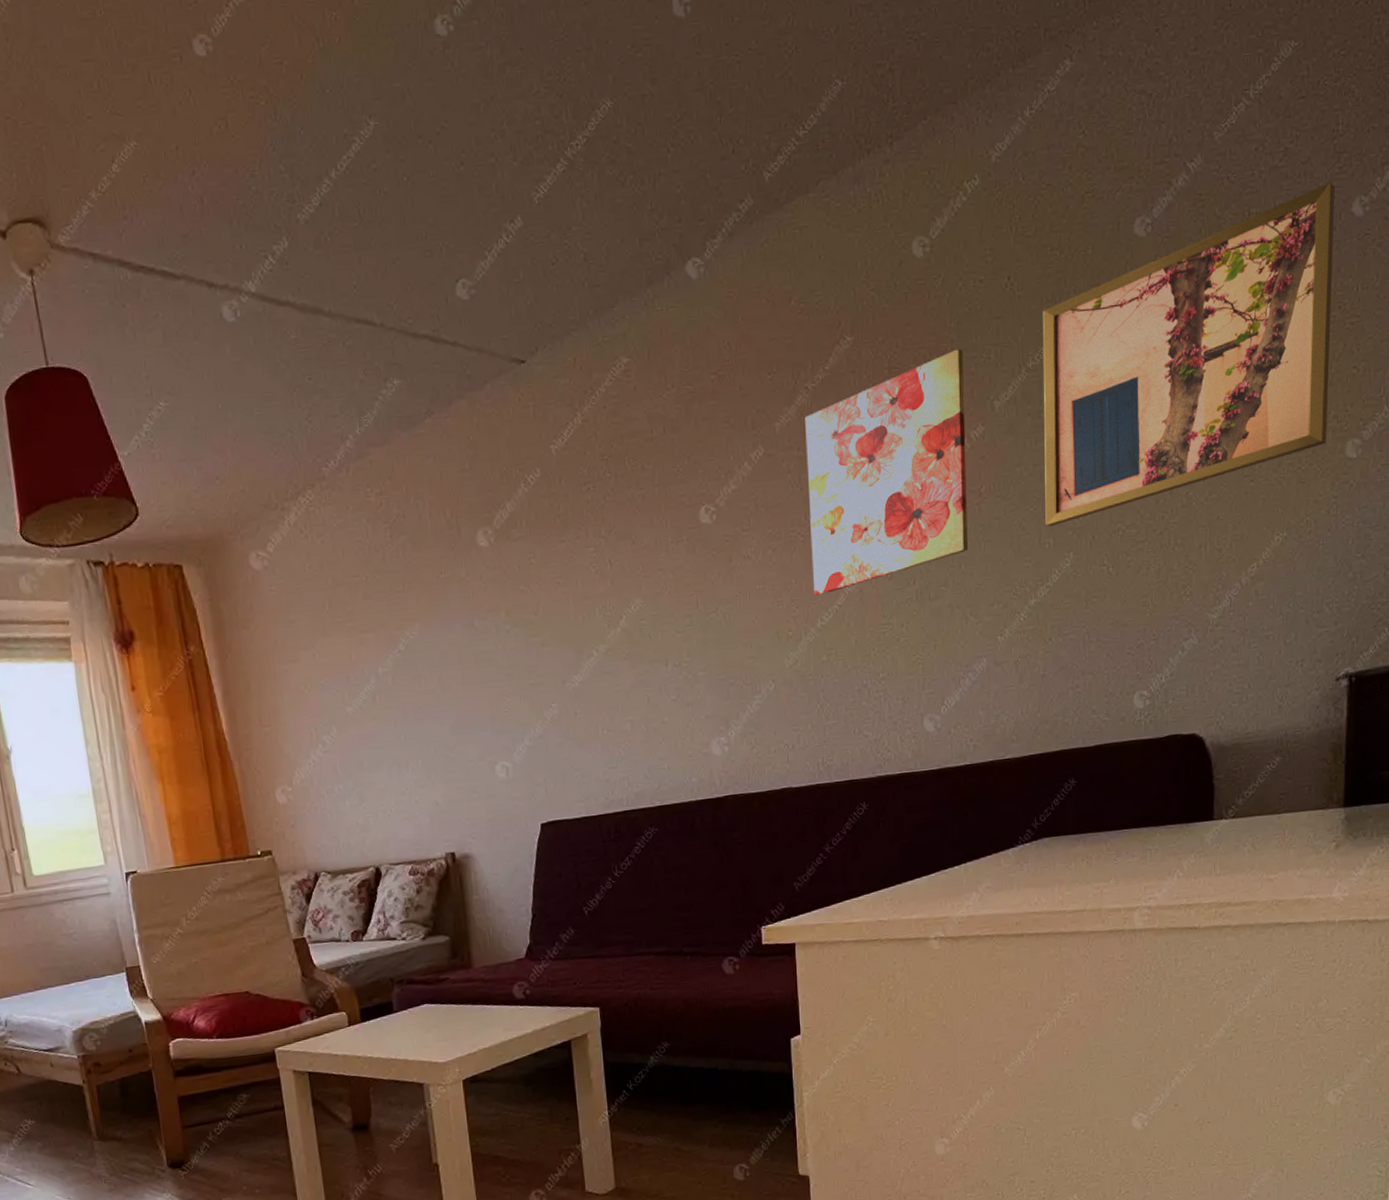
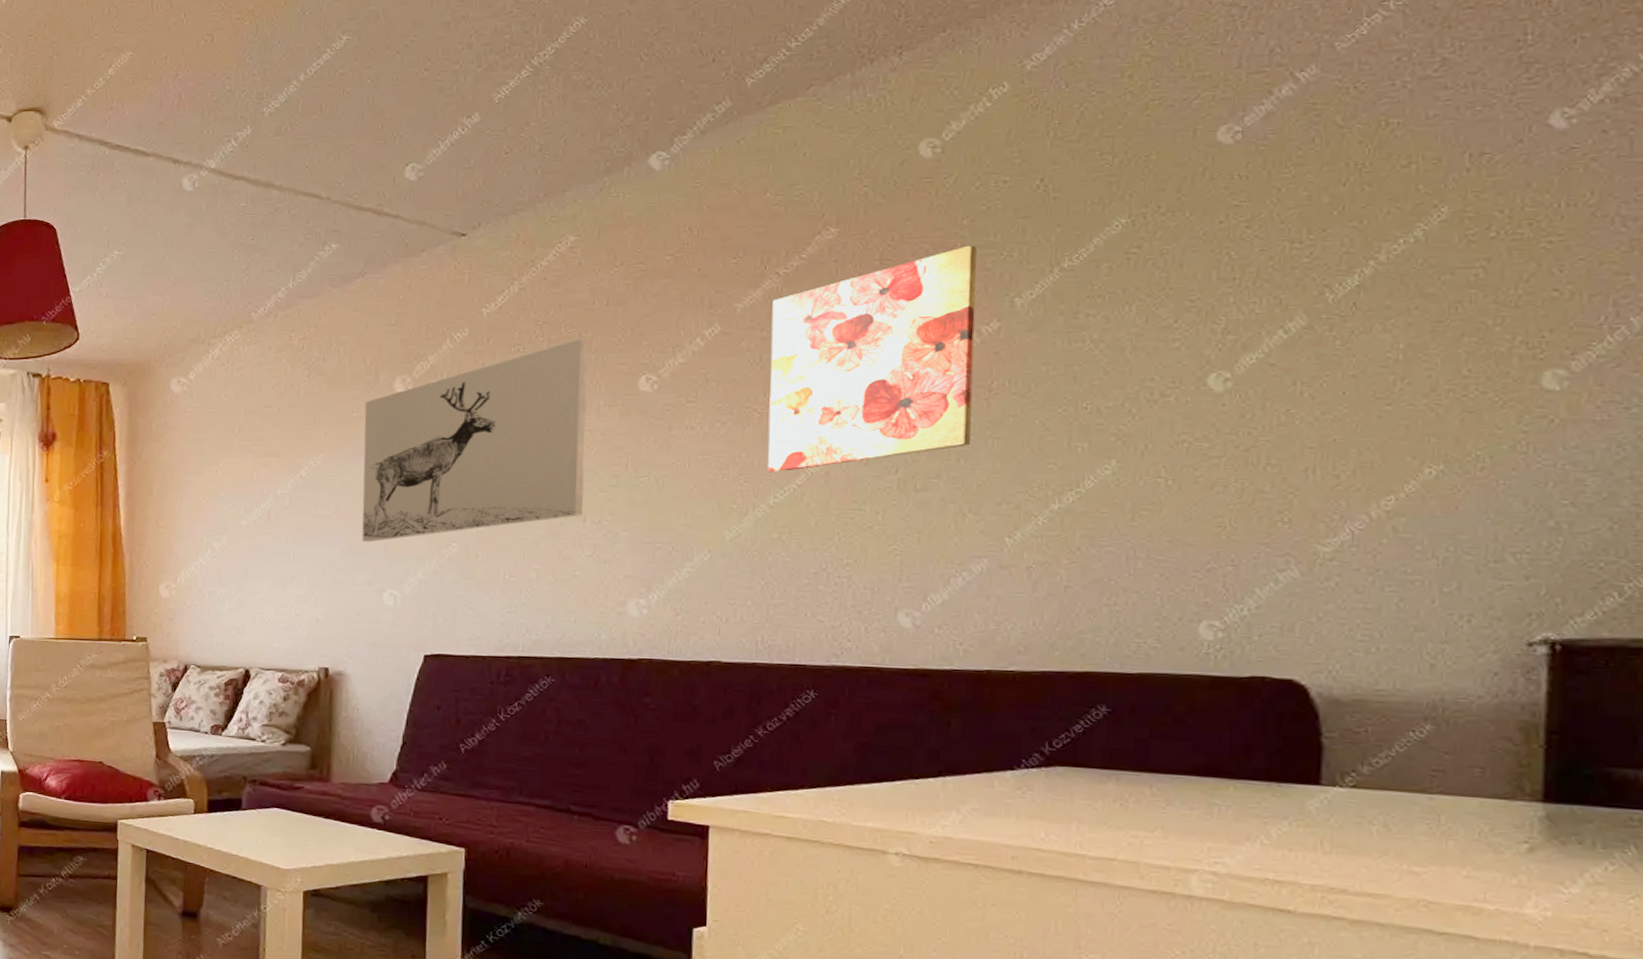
wall art: none [451,471,665,715] -> present [362,339,588,542]
wall art: present [1042,182,1336,527] -> none [1078,92,1522,430]

